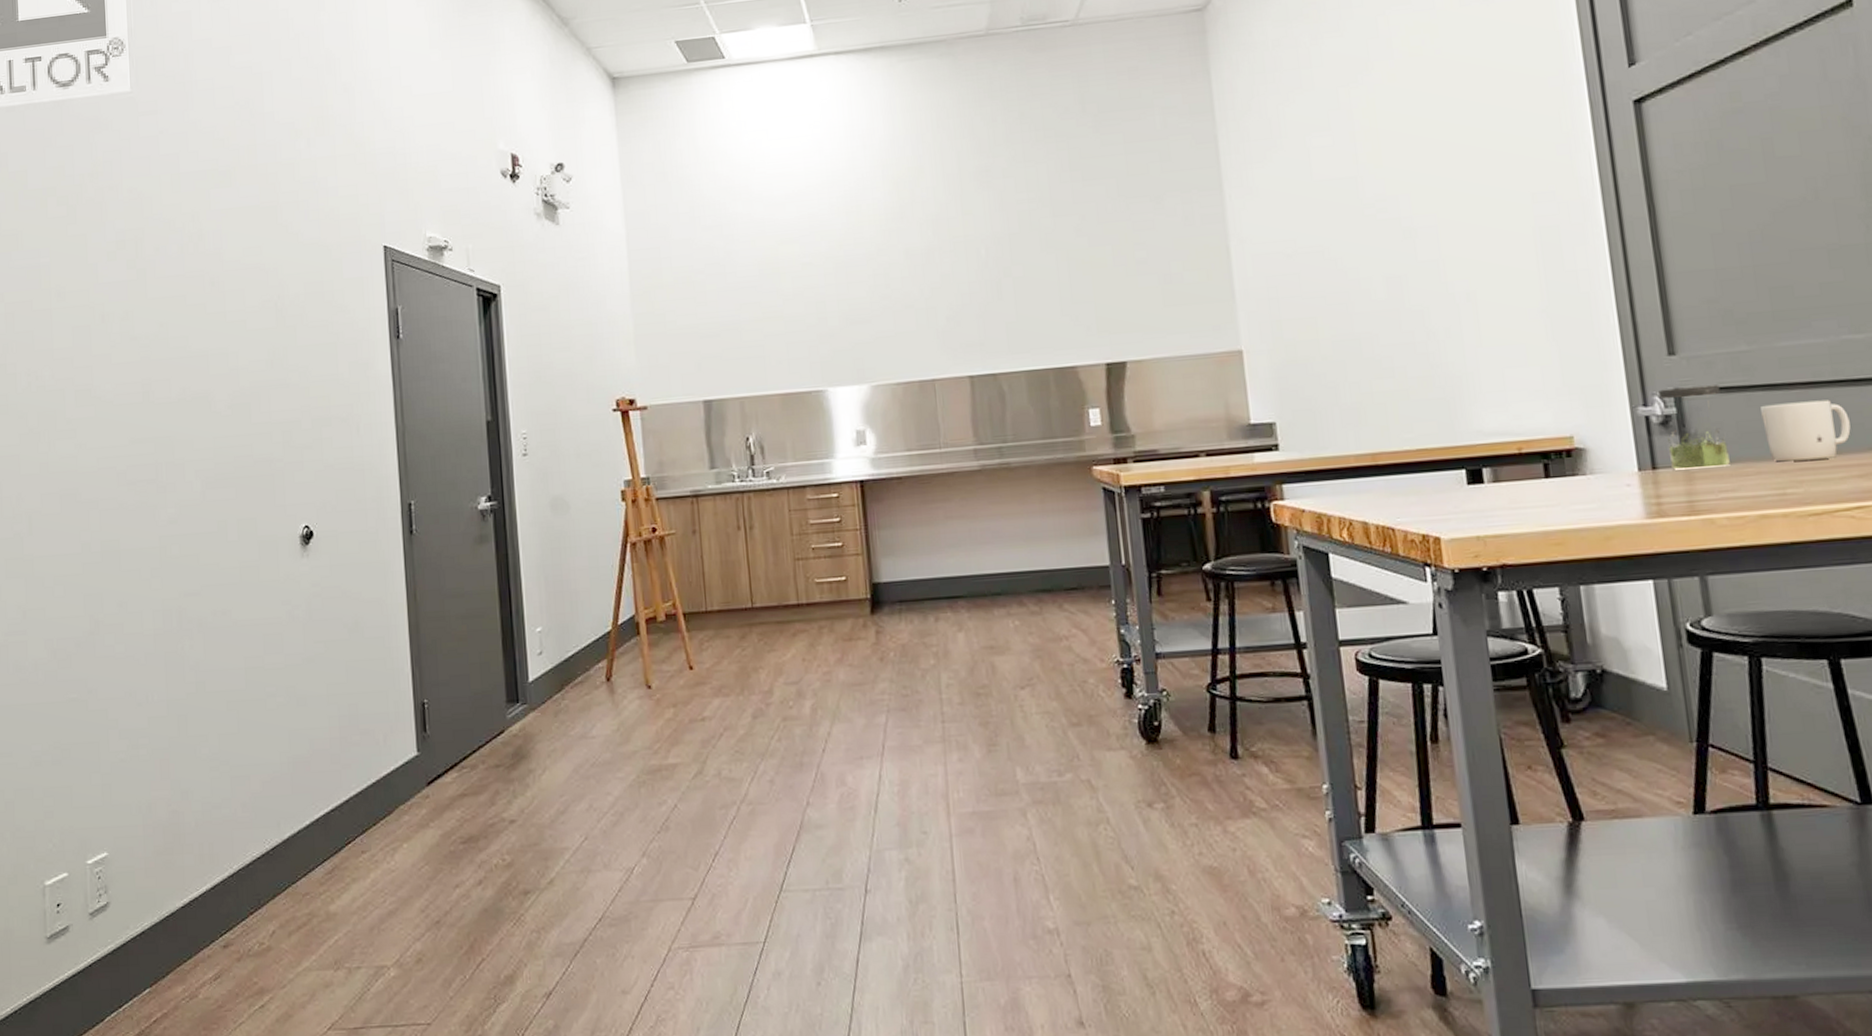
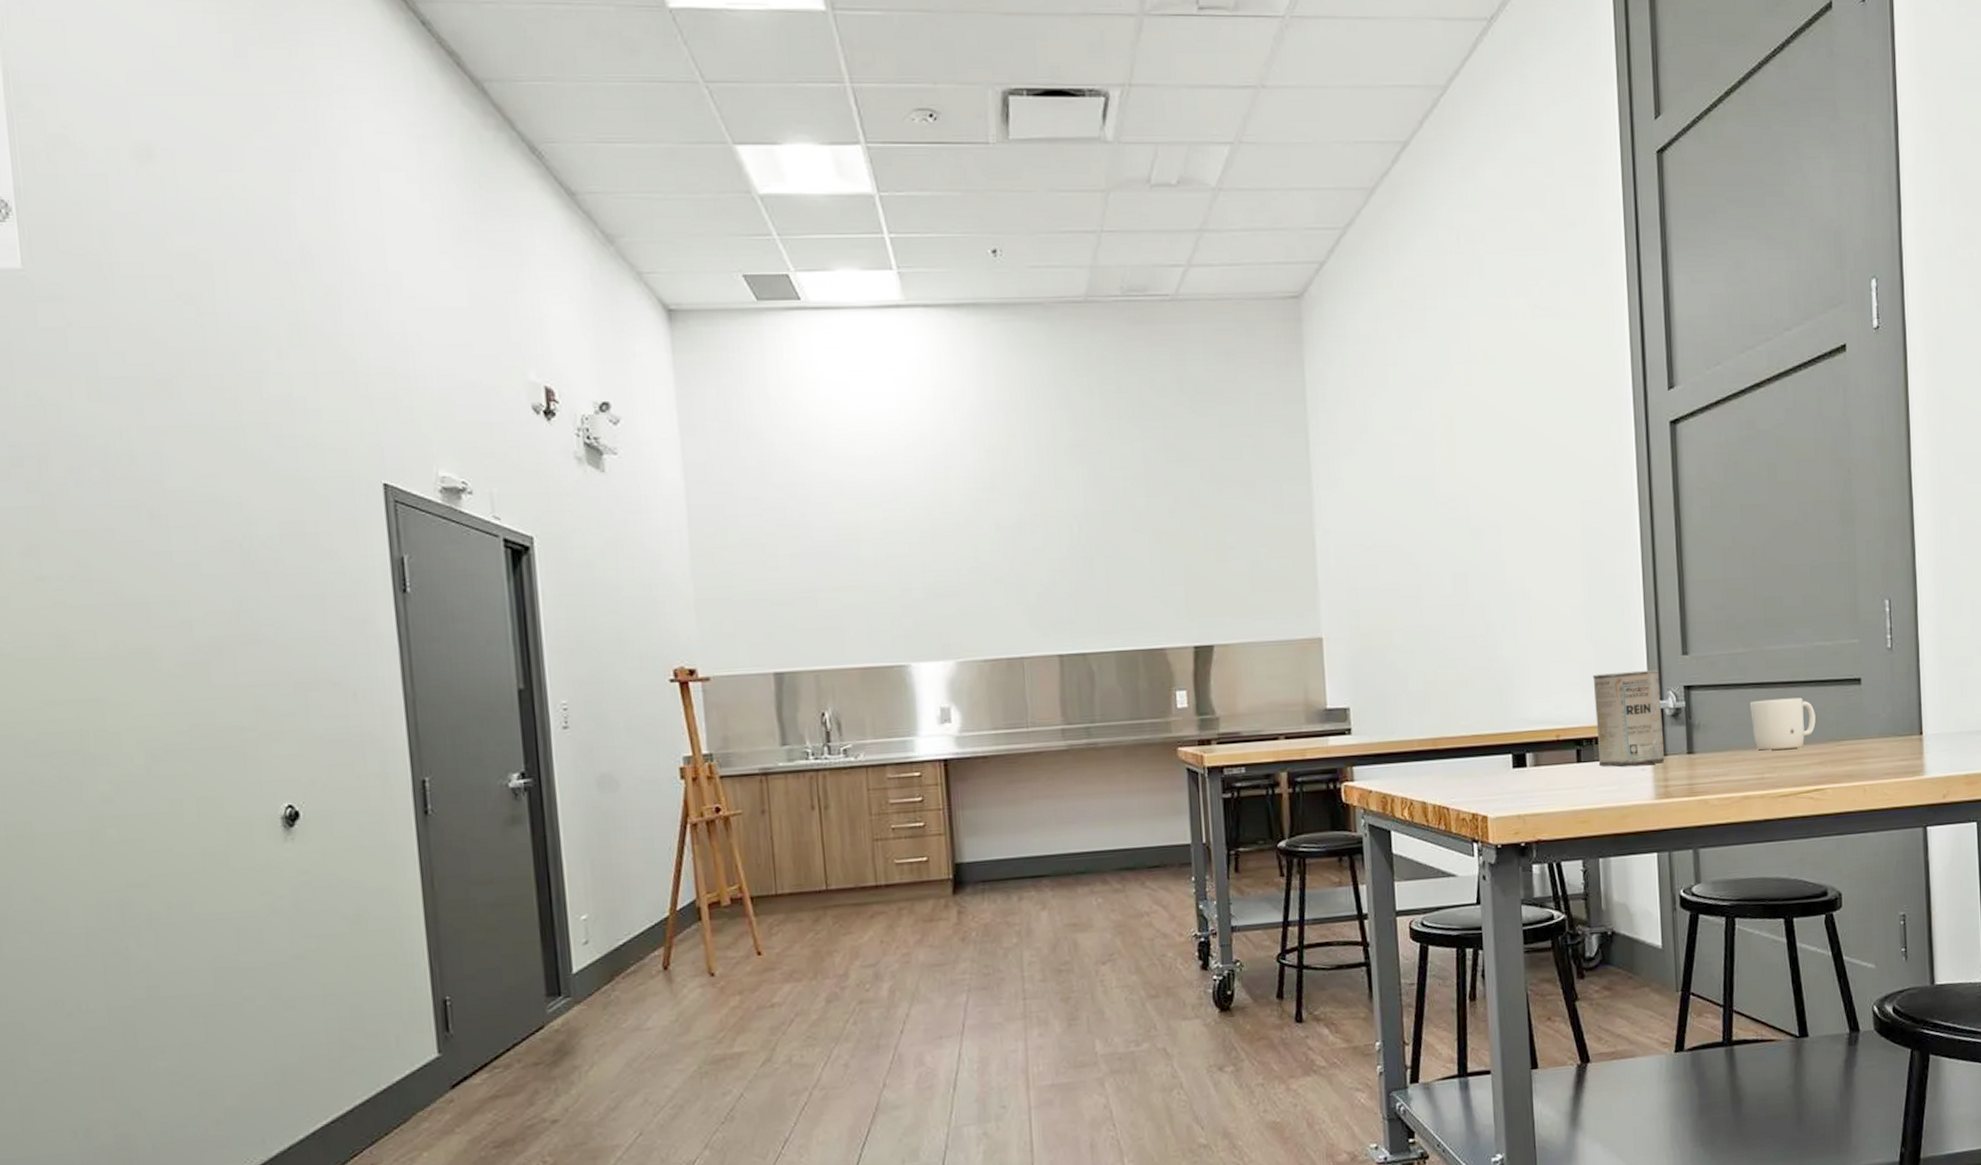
paint can: none [1557,372,1655,483] -> present [1592,669,1665,767]
jar: present [1658,385,1730,469] -> none [1673,682,1723,756]

